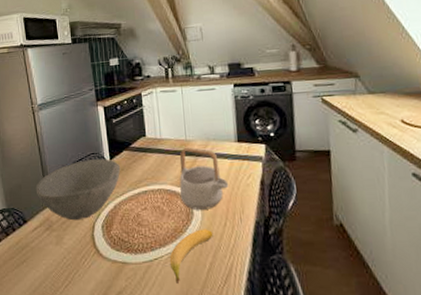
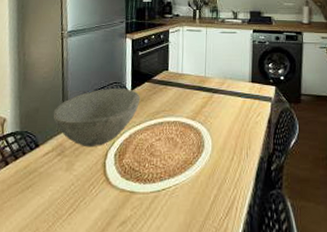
banana: present [169,229,214,285] -> none [176,162,221,216]
teapot: present [179,147,229,210] -> none [193,83,239,143]

